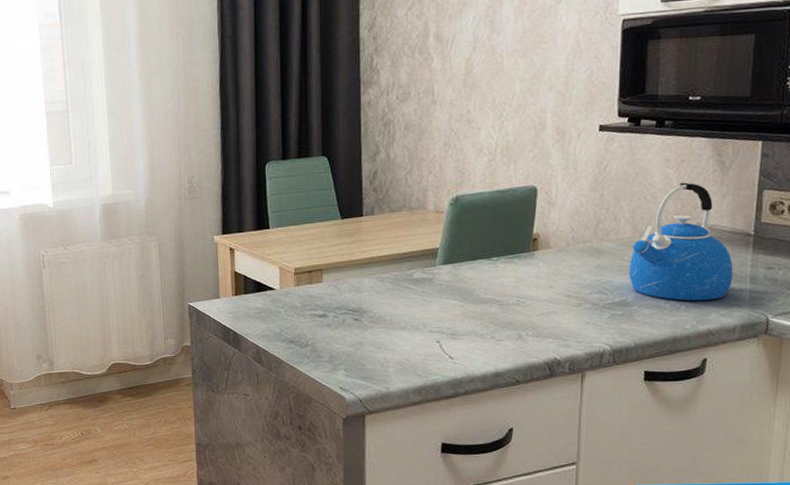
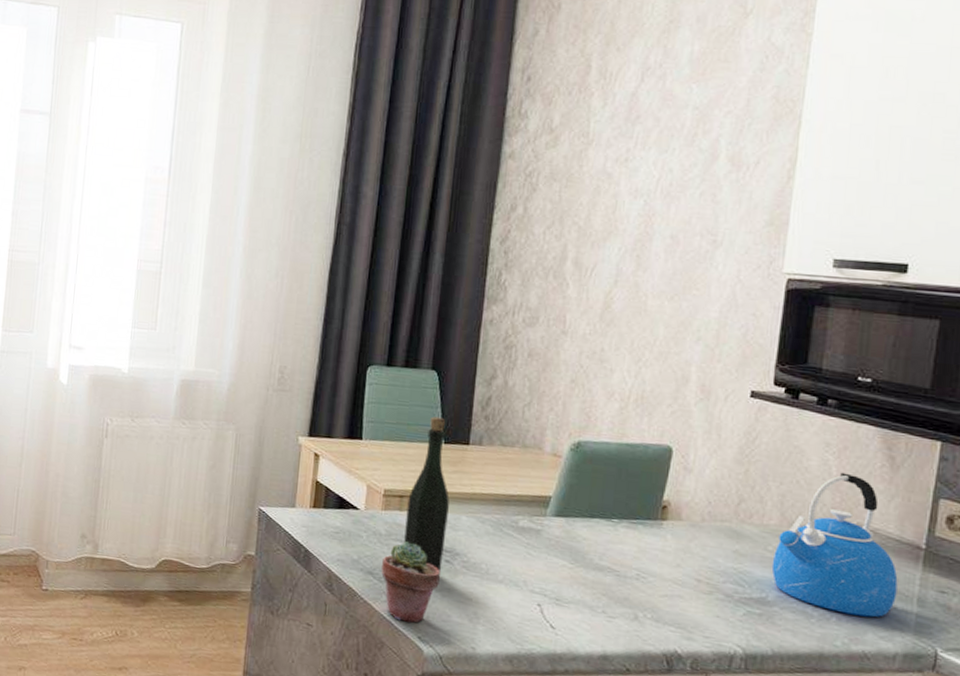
potted succulent: none [301,309,353,377] -> present [381,541,442,623]
bottle: none [316,196,353,330] -> present [404,416,450,572]

